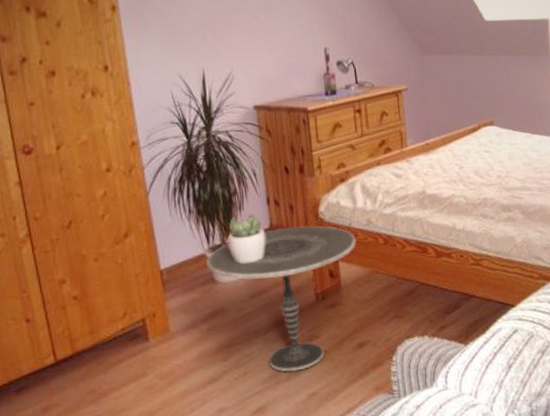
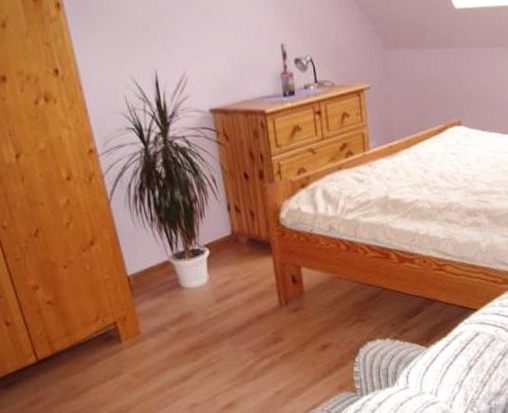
side table: present [207,225,356,372] -> none [171,232,318,372]
succulent plant: present [227,213,266,264] -> none [190,220,229,270]

